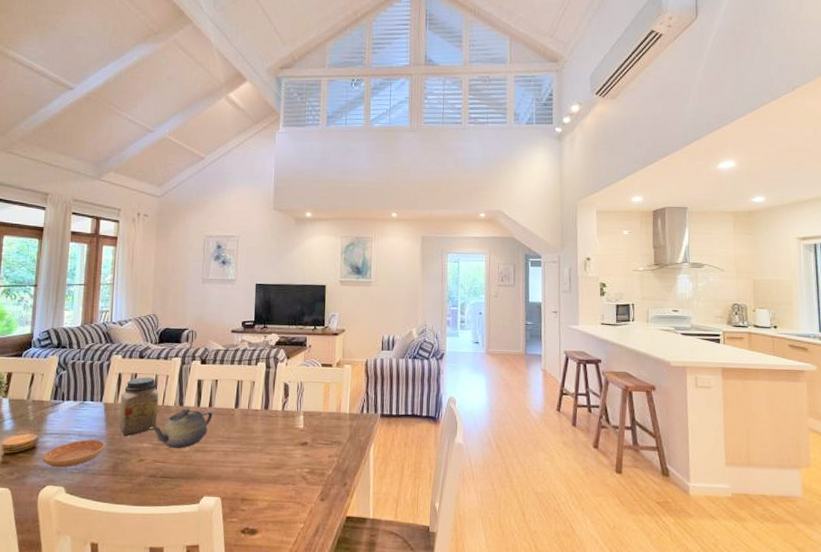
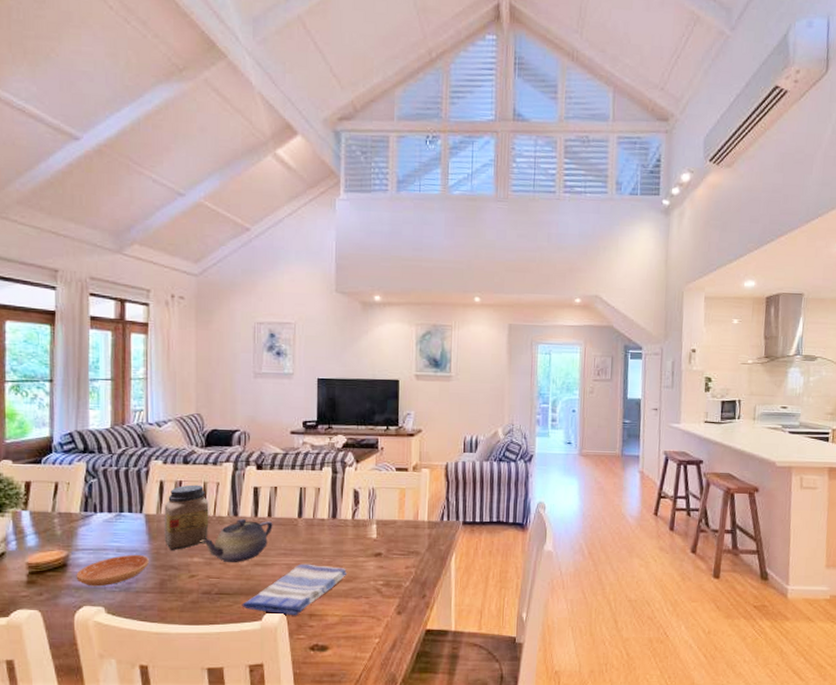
dish towel: none [182,450,277,500] -> present [242,563,348,616]

